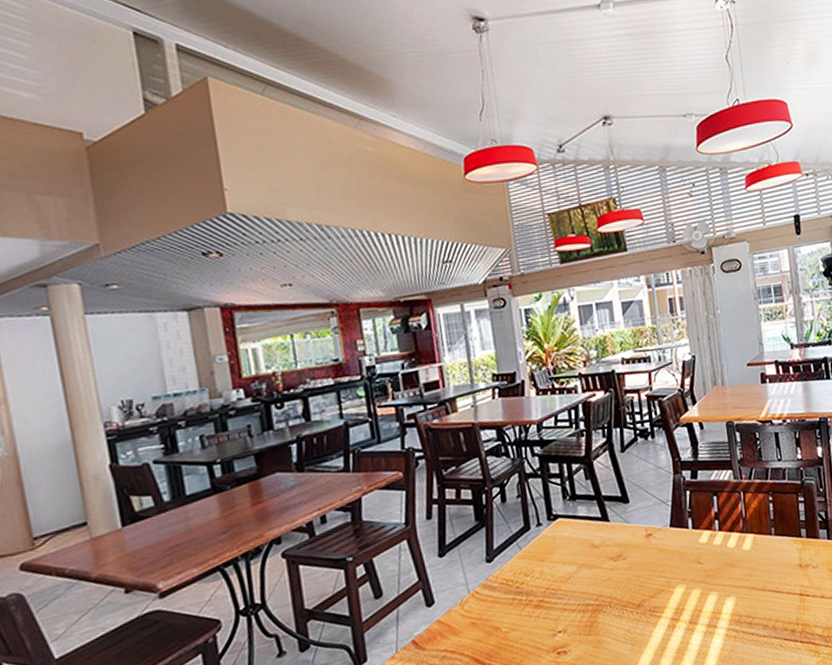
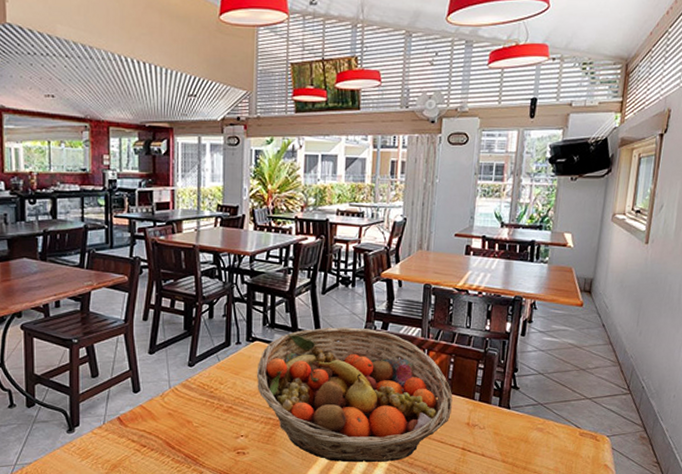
fruit basket: none [564,481,781,640] -> present [256,327,453,463]

